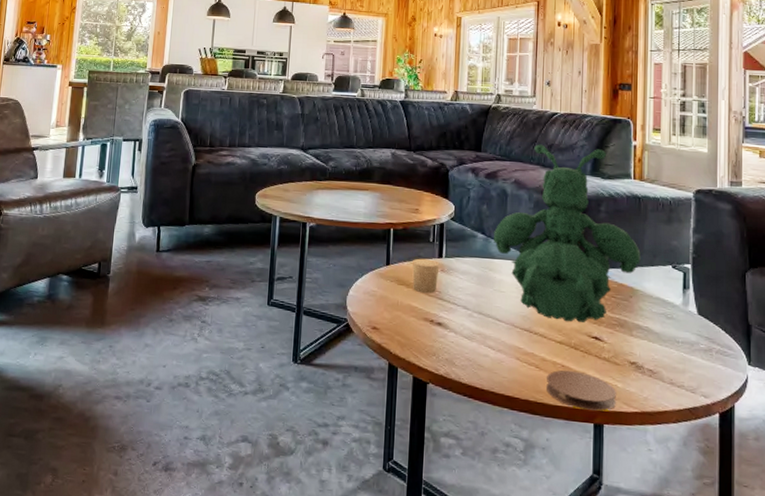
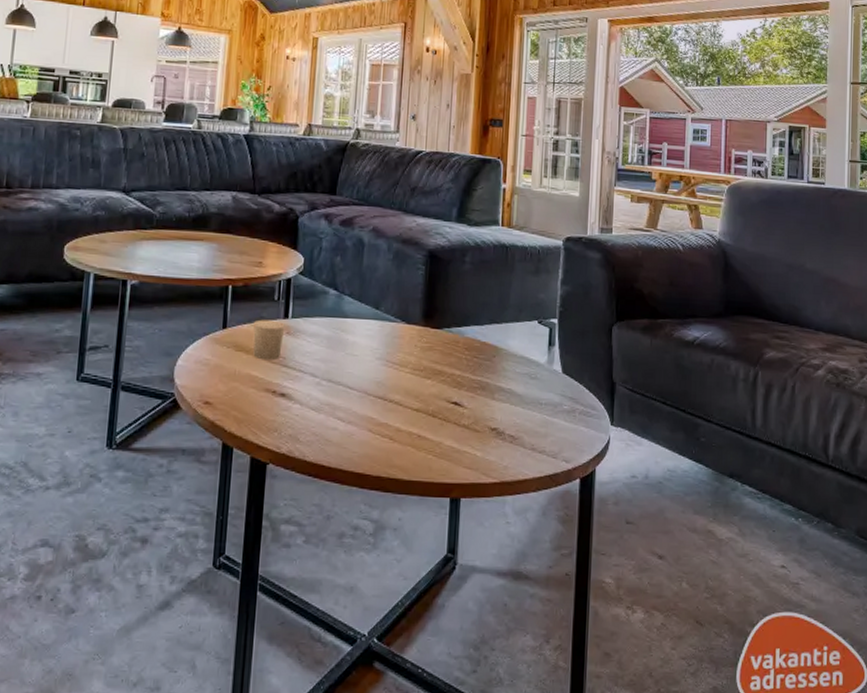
plant: present [494,144,641,322] -> none [347,186,506,387]
coaster: present [545,370,616,412] -> none [399,440,475,485]

